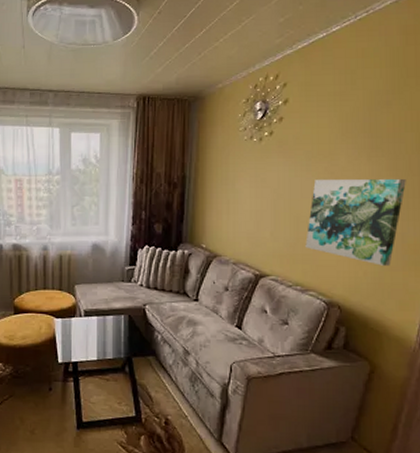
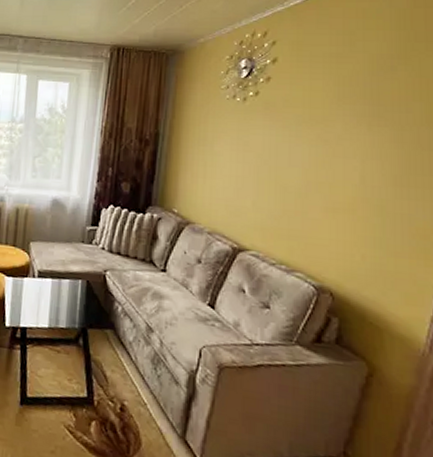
wall art: present [305,178,406,266] -> none [292,147,414,251]

